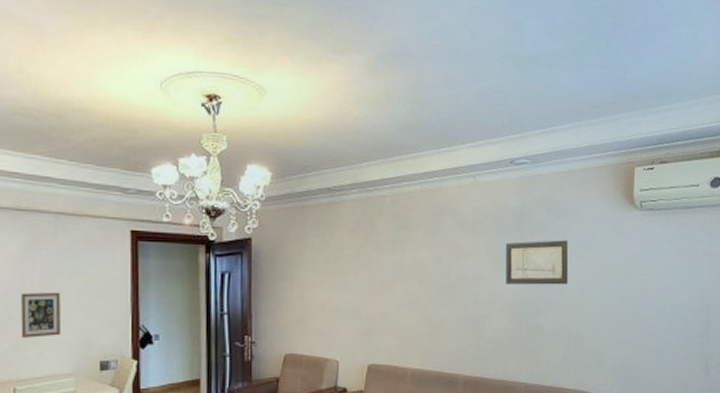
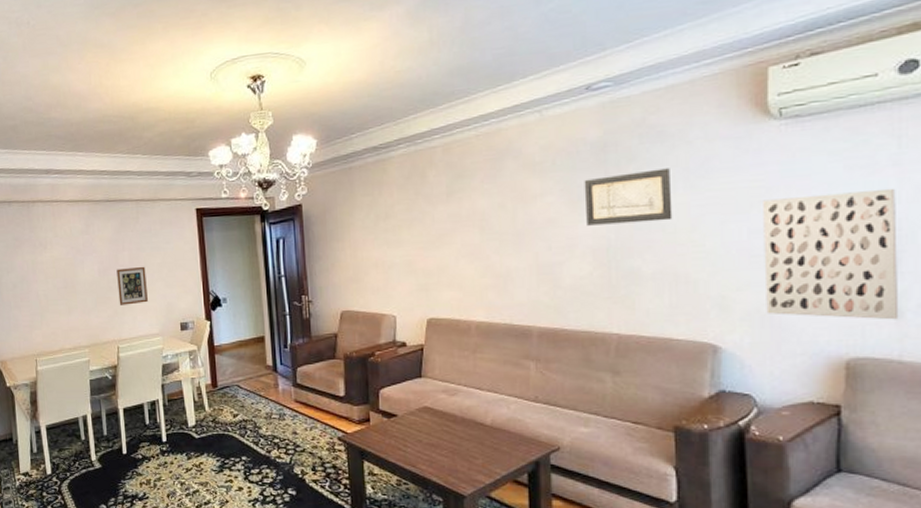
wall art: none [627,273,707,376] -> present [763,188,899,320]

